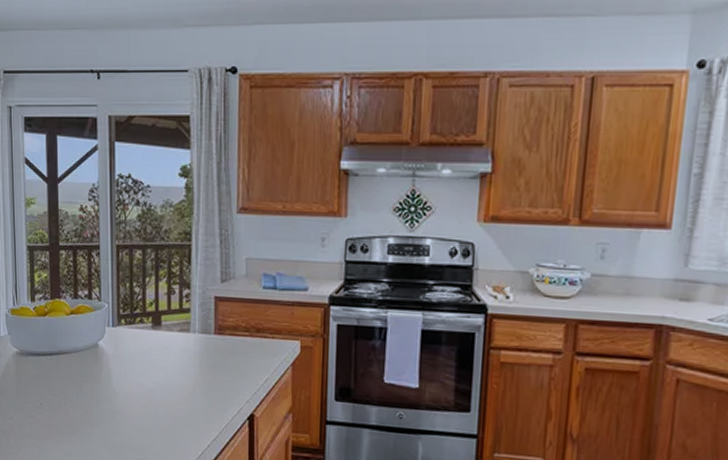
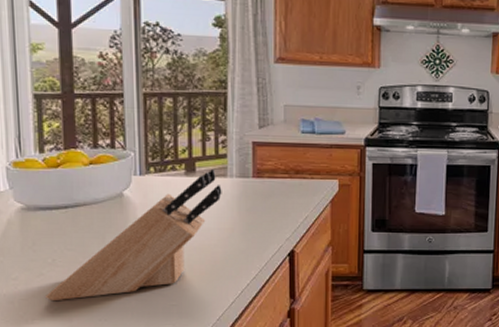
knife block: none [34,324,185,443] -> present [46,170,222,301]

